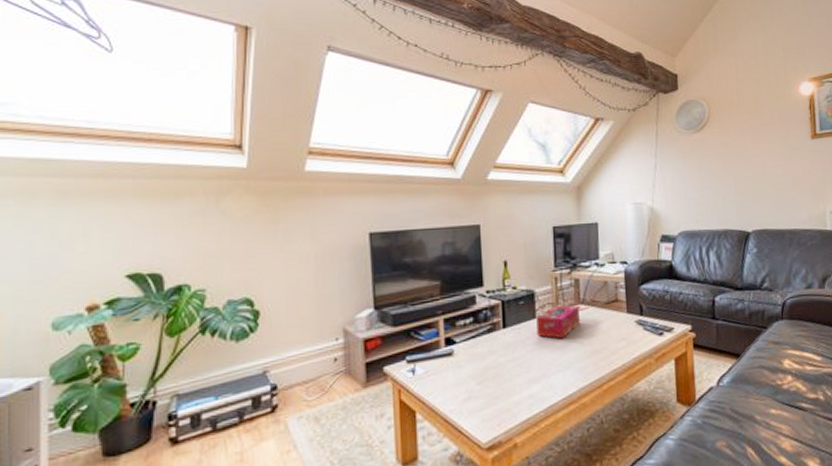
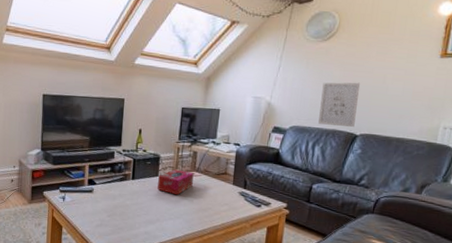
wall art: none [704,173,745,225] -> present [318,82,361,128]

